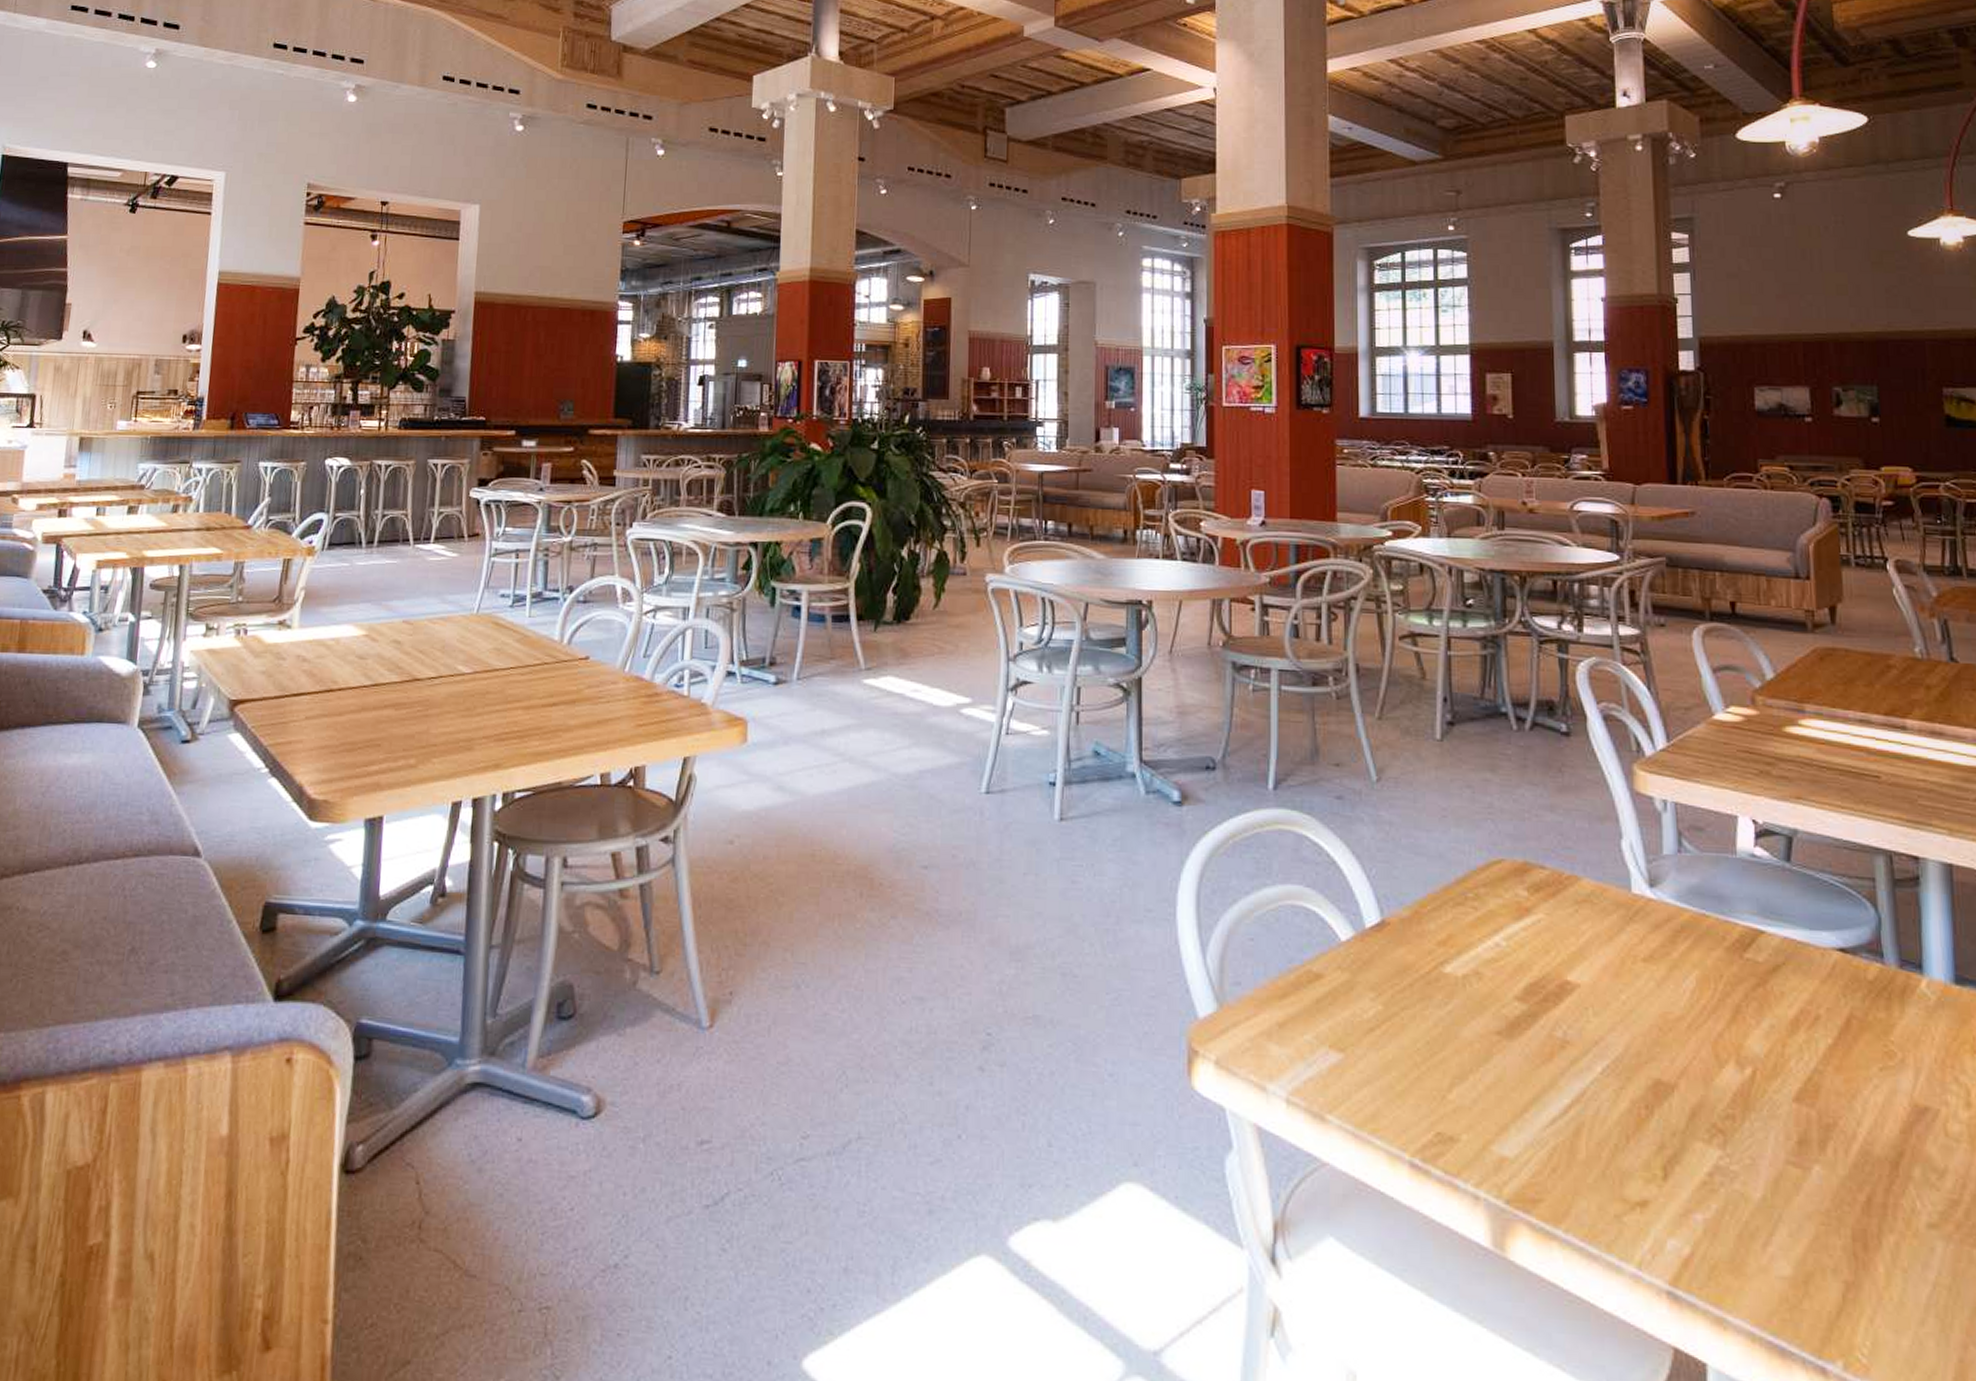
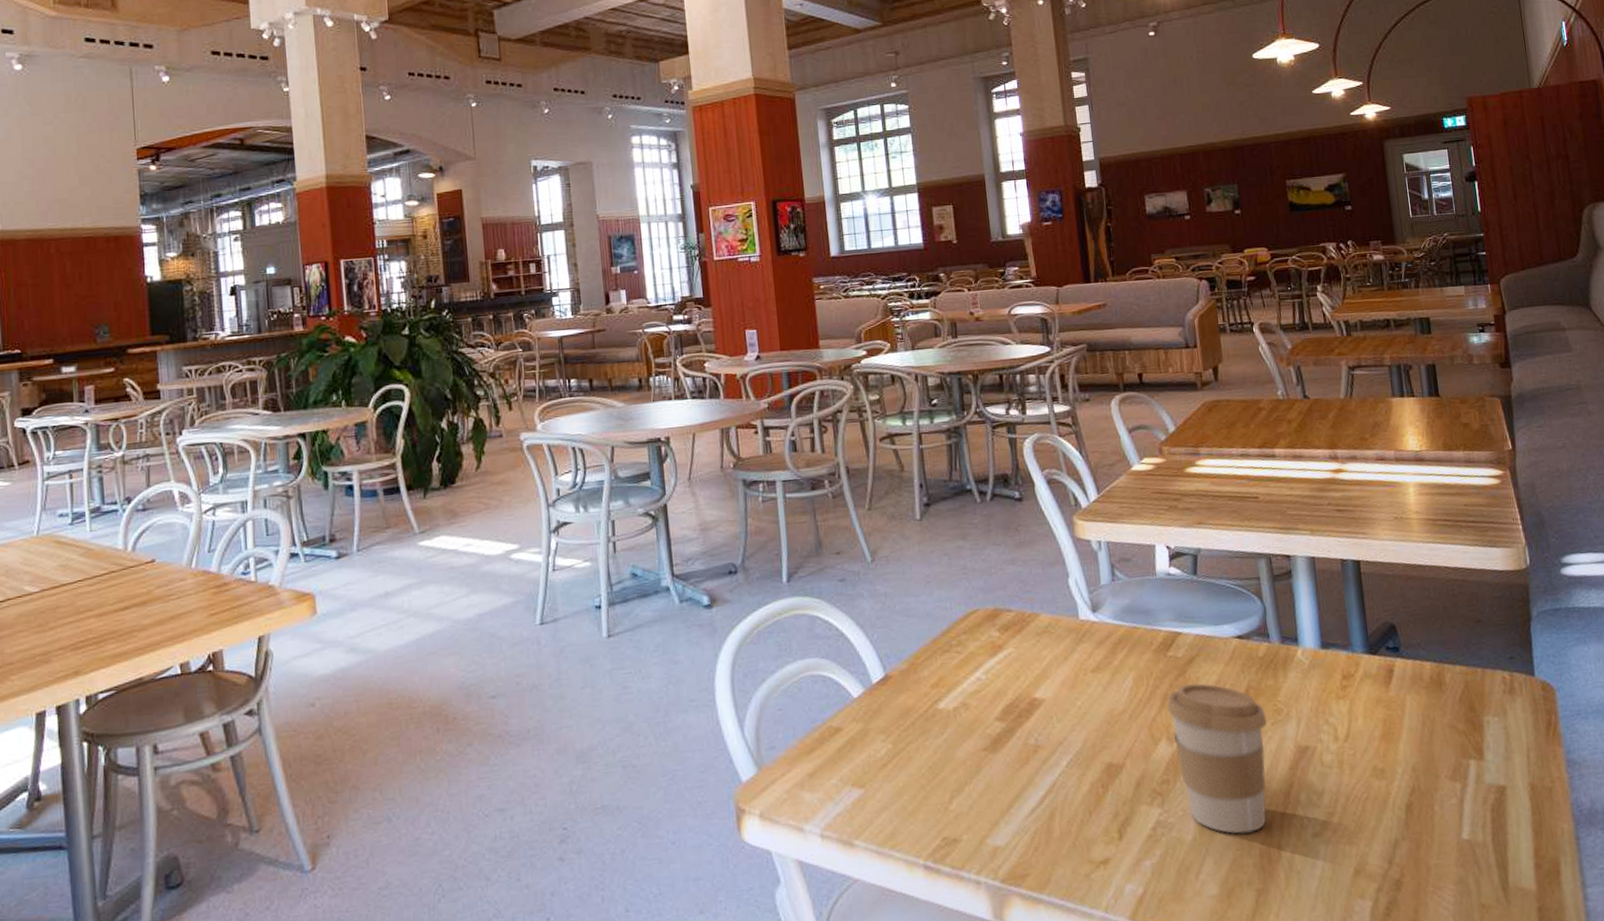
coffee cup: none [1738,997,1872,1205] -> present [1166,683,1267,834]

